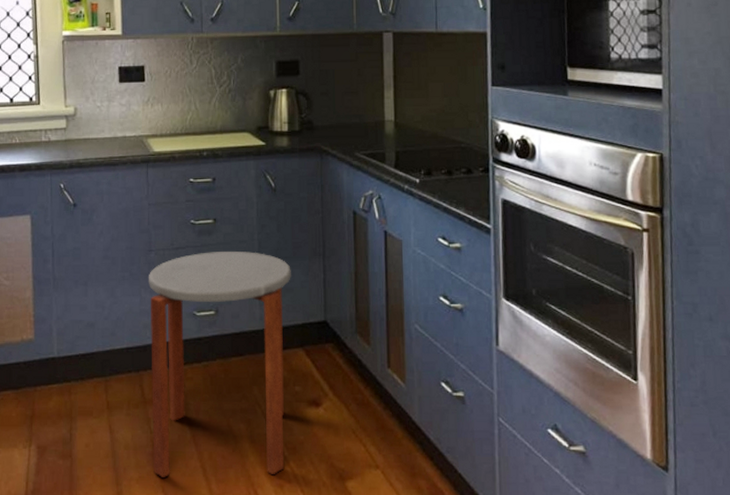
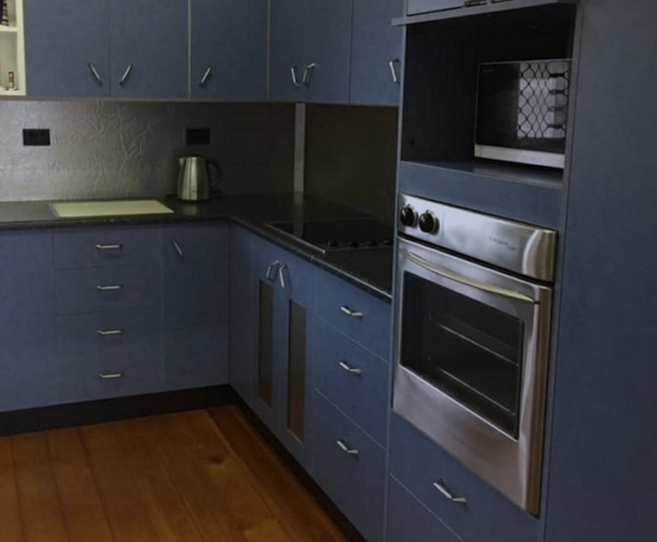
side table: present [148,252,291,477] -> none [53,317,197,528]

